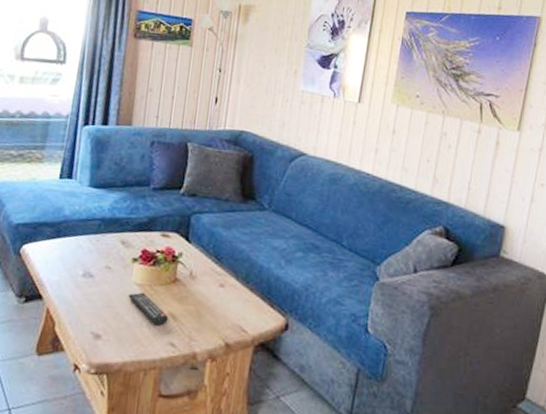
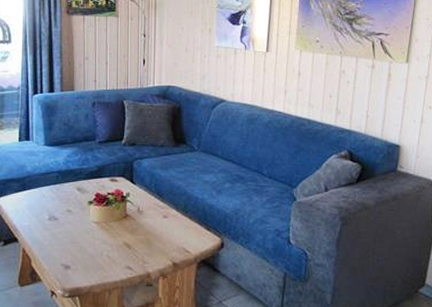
remote control: present [128,292,169,325] -> none [89,228,124,253]

